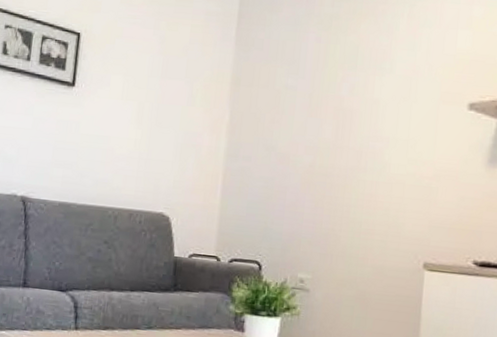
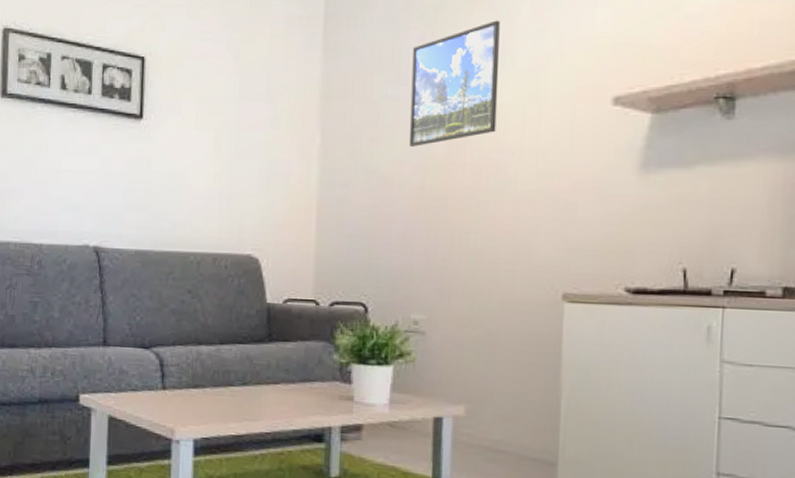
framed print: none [304,32,382,131] -> present [409,20,500,147]

